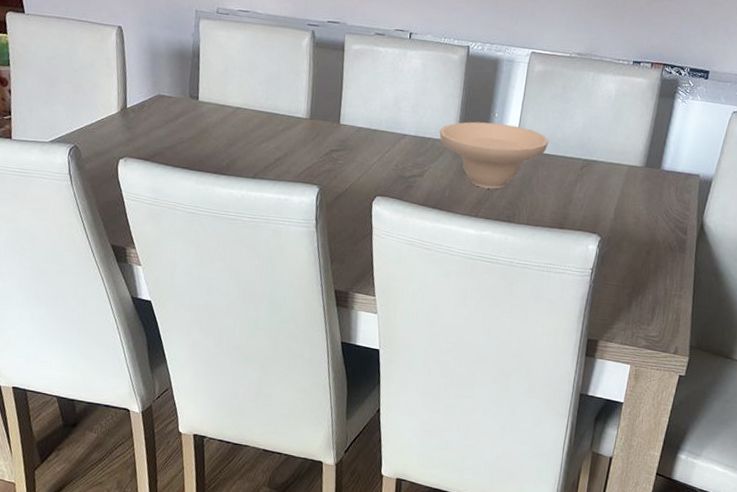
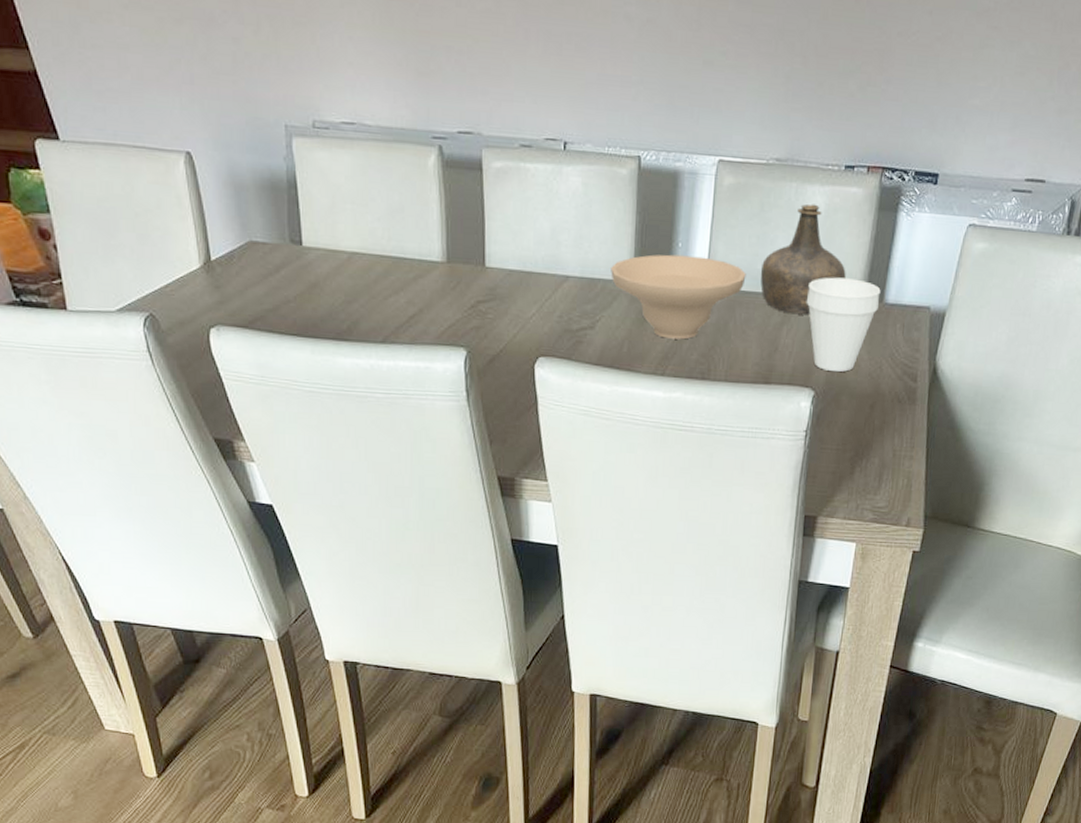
bottle: none [560,89,631,176] -> present [760,204,846,316]
cup: none [596,147,659,223] -> present [806,277,881,372]

